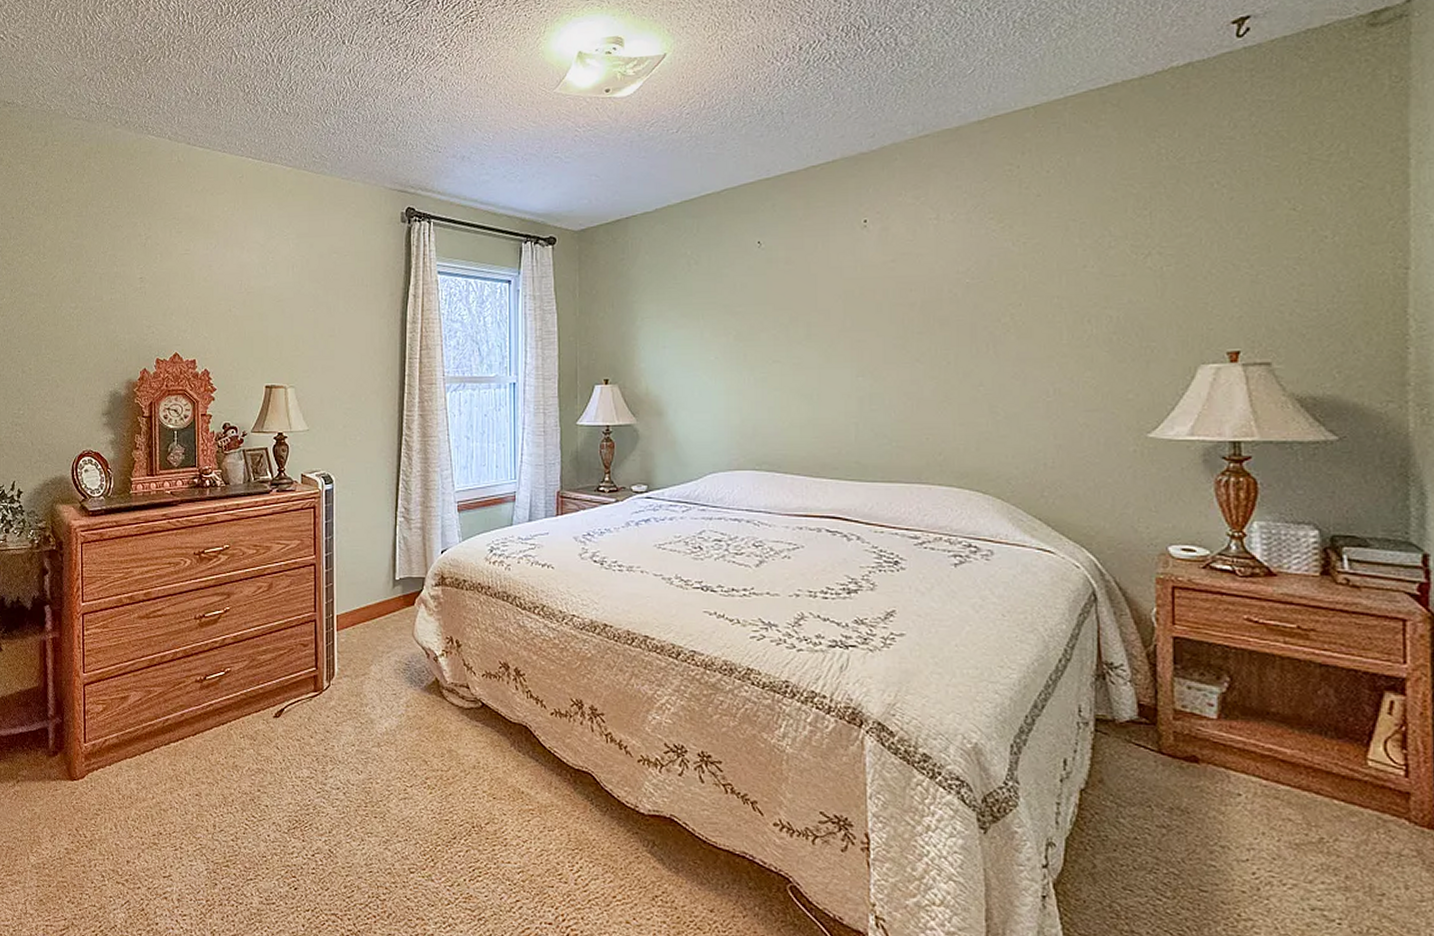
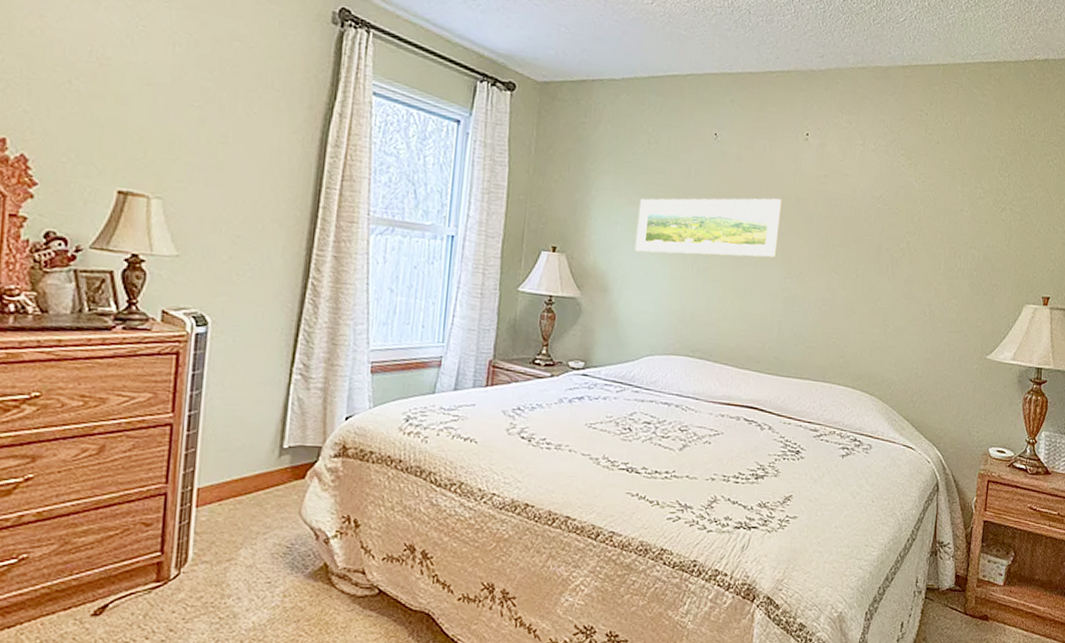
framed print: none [685,295,844,373] -> present [634,198,782,258]

